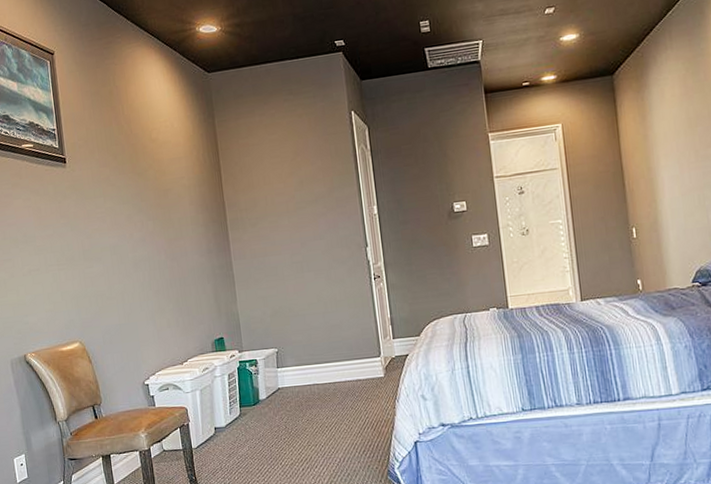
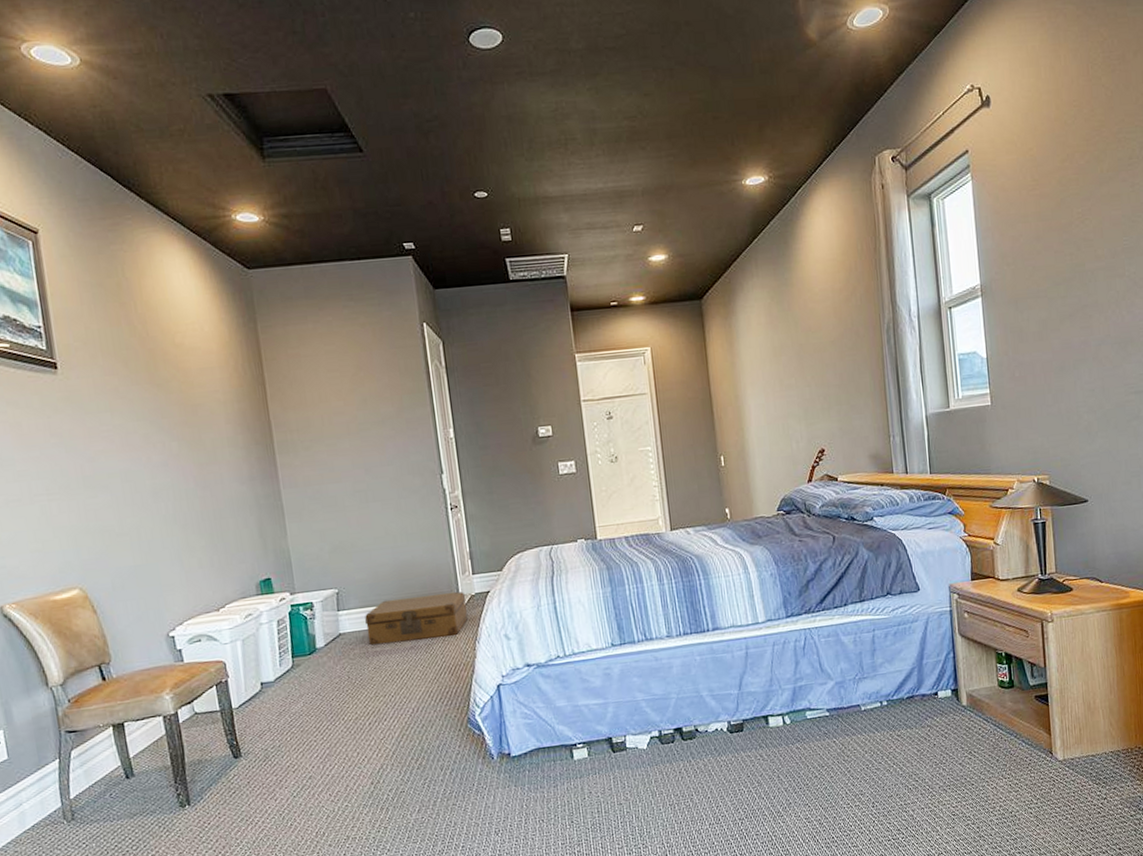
suitcase: none [300,354,388,400] -> present [365,592,468,646]

